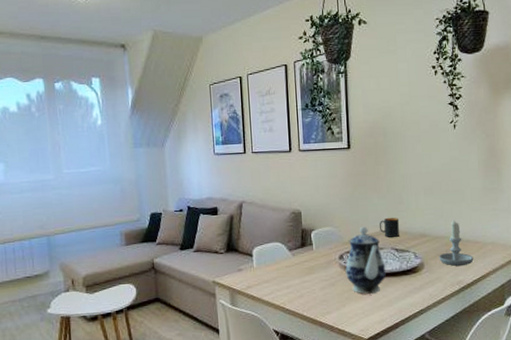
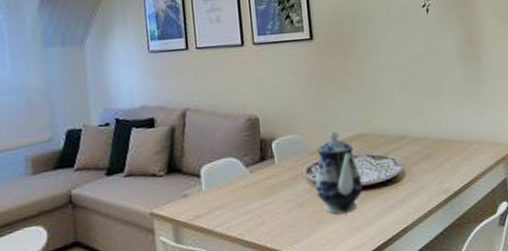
mug: present [380,217,400,237] -> none [351,118,375,143]
candle: present [439,220,474,266] -> none [421,117,460,172]

